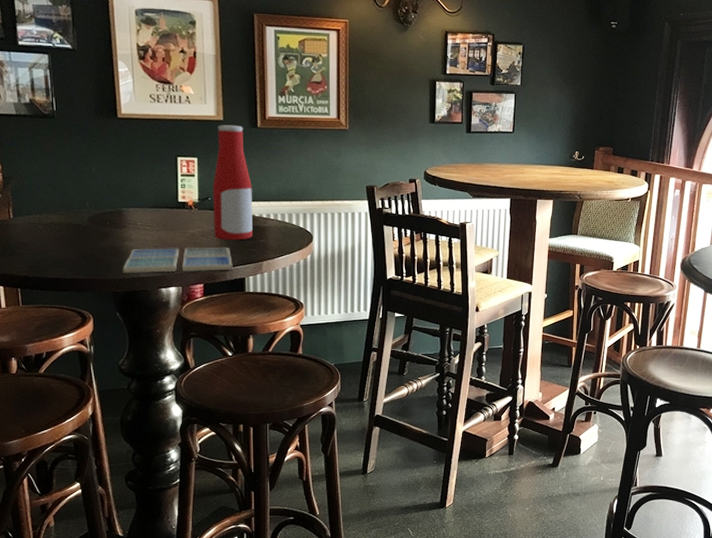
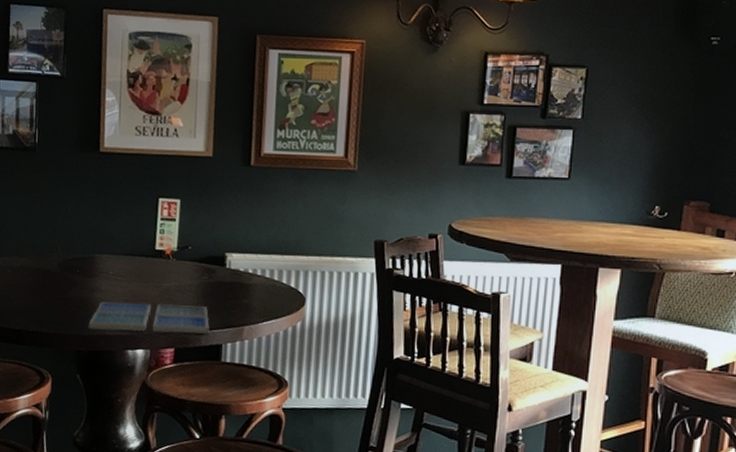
bottle: present [213,125,253,241] -> none [191,162,239,299]

